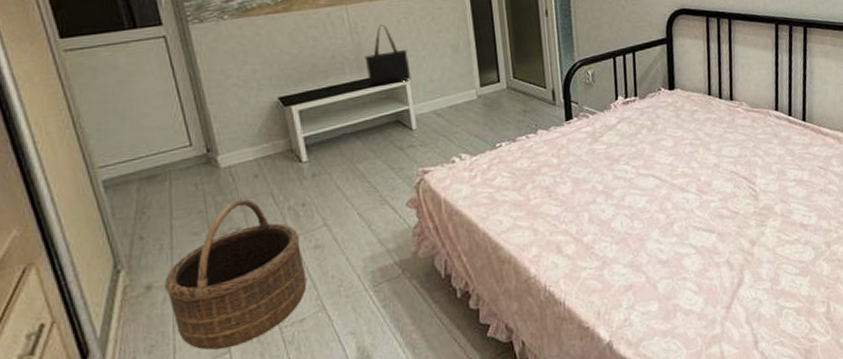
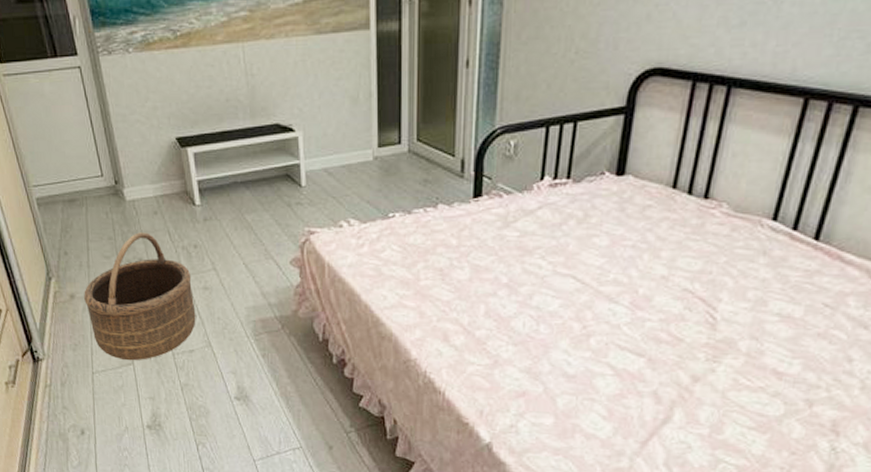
tote bag: present [364,23,412,87] -> none [258,66,304,135]

